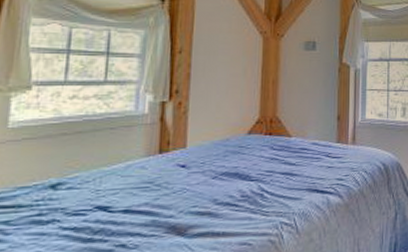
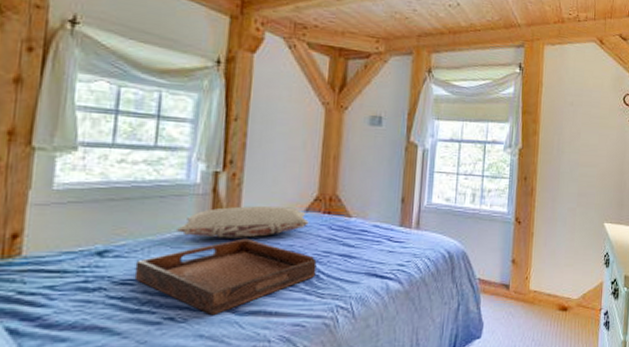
serving tray: none [86,163,261,241] -> present [134,238,317,316]
pillow: none [127,131,252,165] -> present [177,206,309,238]

